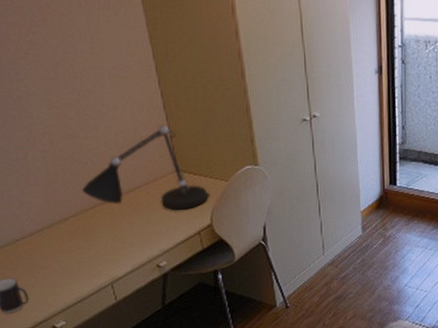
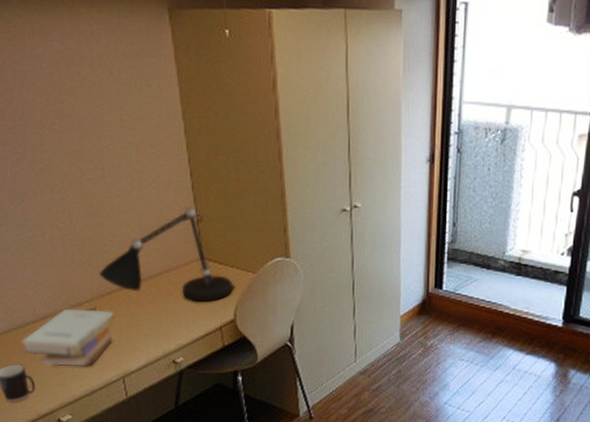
books: none [12,223,99,278] -> present [22,308,114,367]

